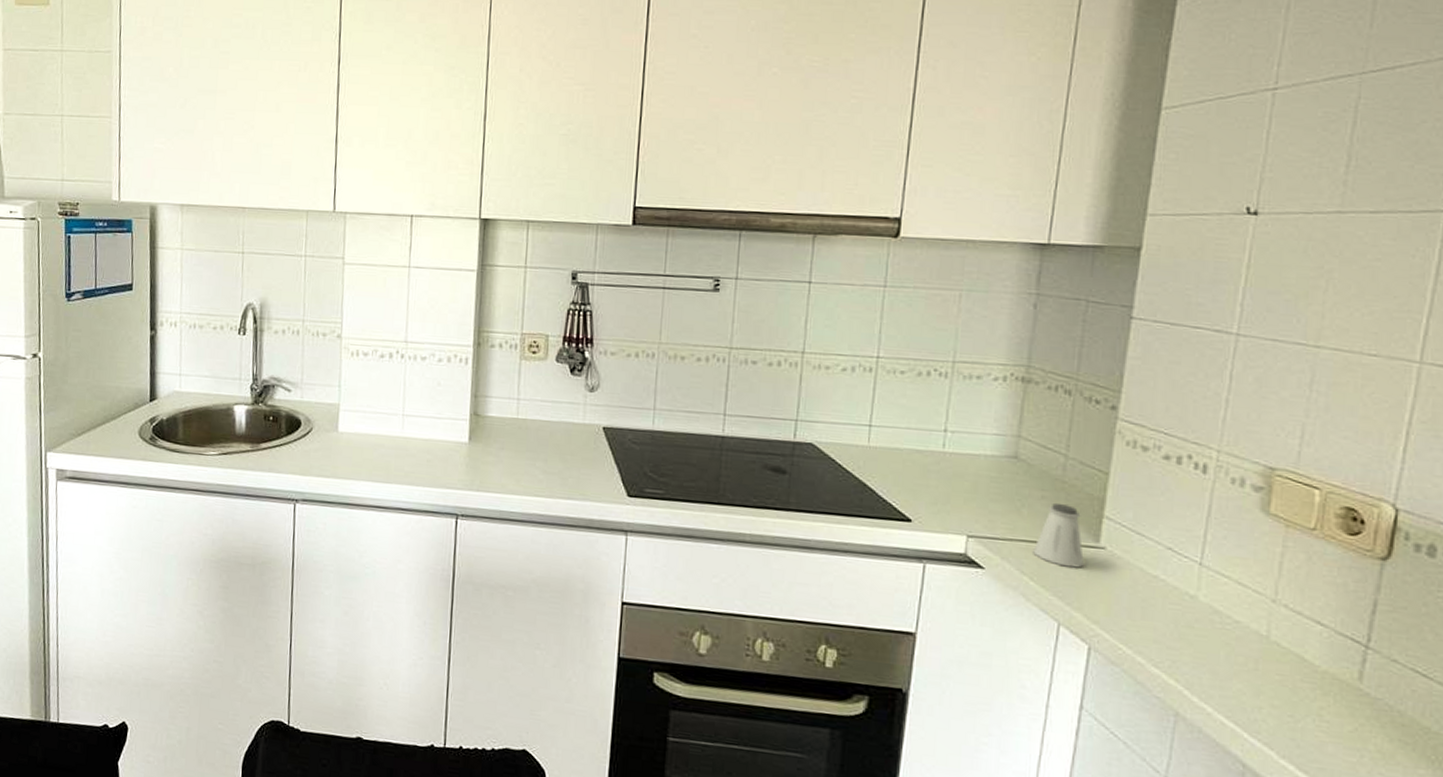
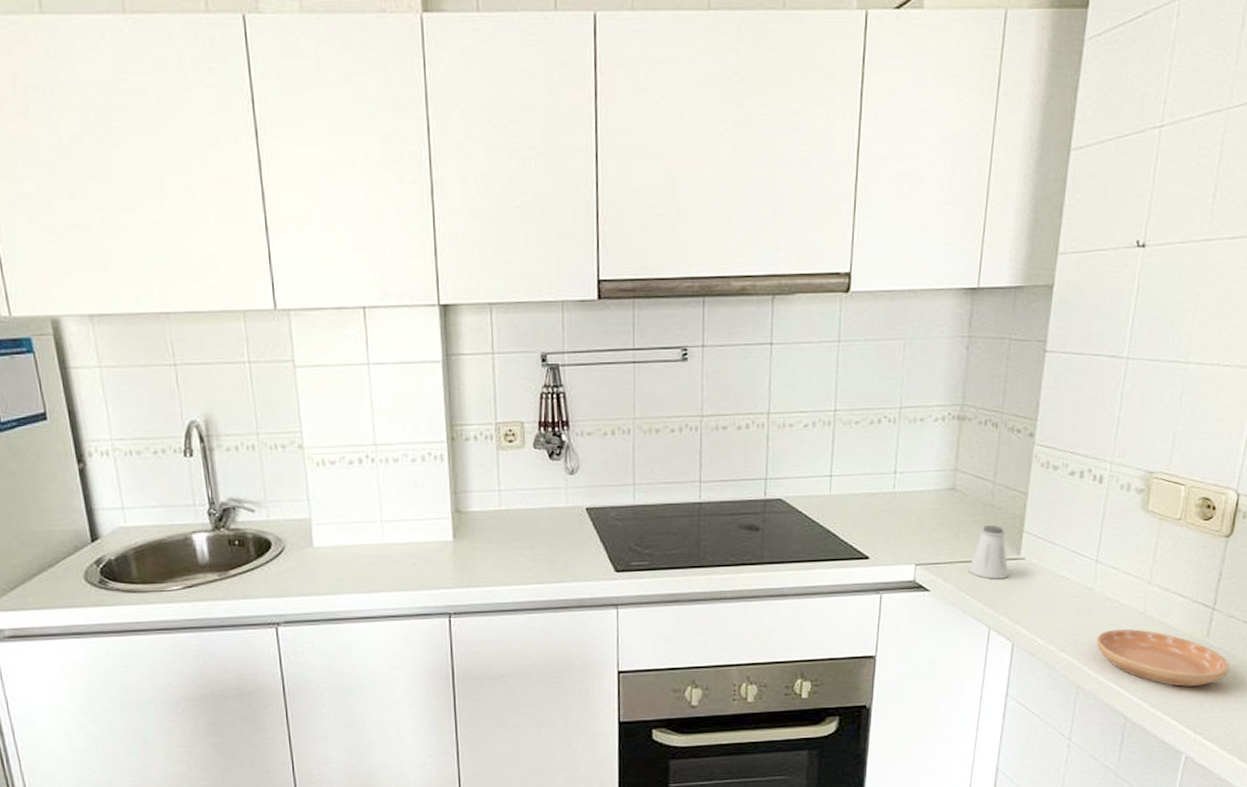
saucer: none [1201,650,1395,743] -> present [1096,628,1230,687]

